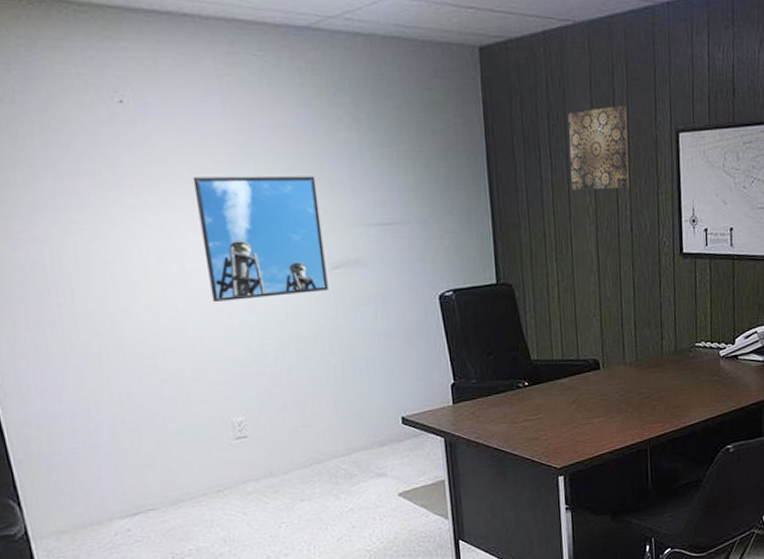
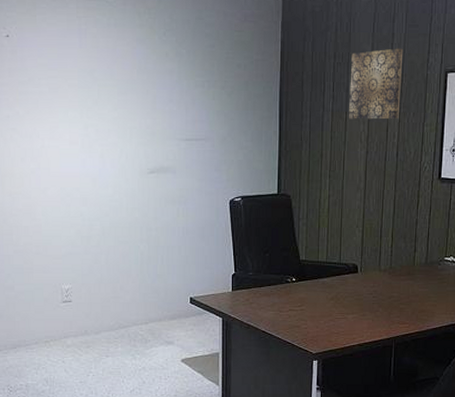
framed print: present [192,175,328,302] -> none [52,96,144,194]

